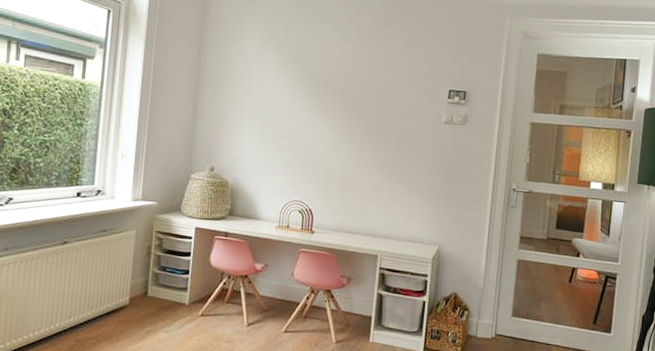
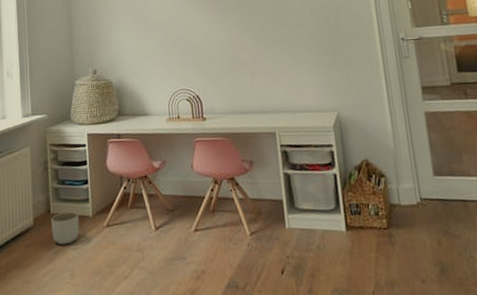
planter: none [146,296,175,327] -> present [51,211,80,245]

